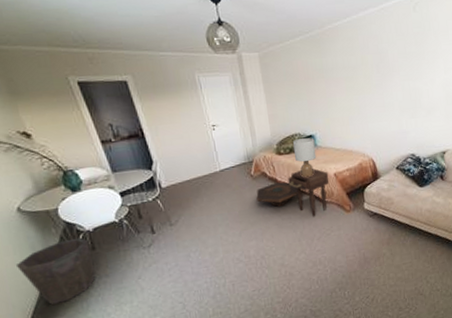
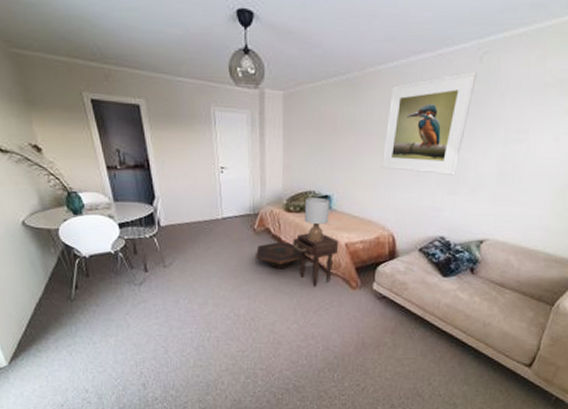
waste bin: present [17,237,95,305] -> none [17,261,86,322]
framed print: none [349,19,414,106] -> present [381,72,477,175]

